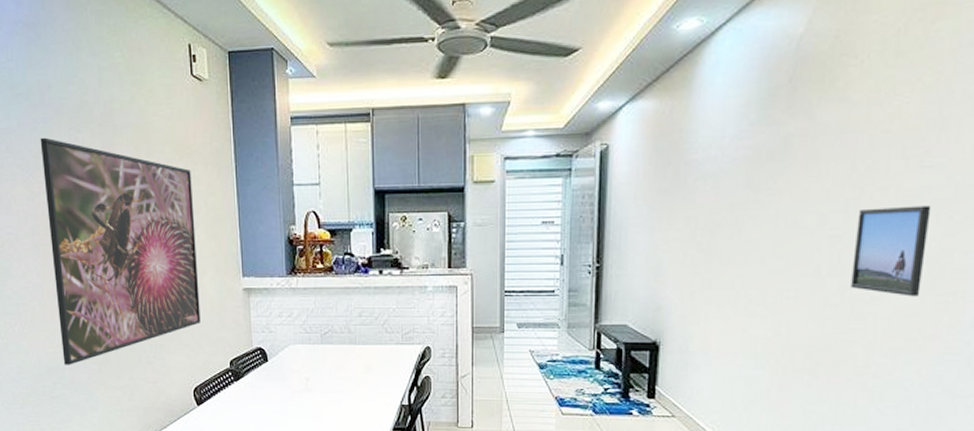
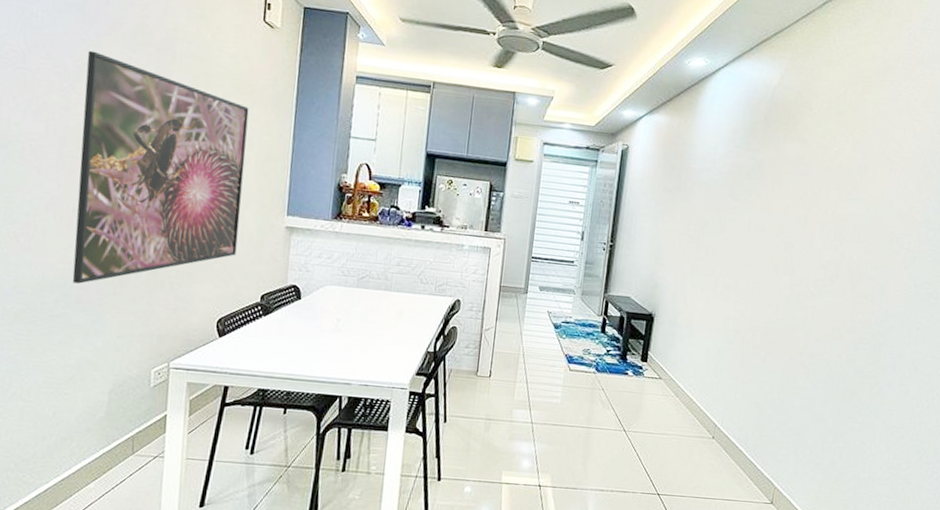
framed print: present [851,205,932,297] -> none [798,224,855,297]

